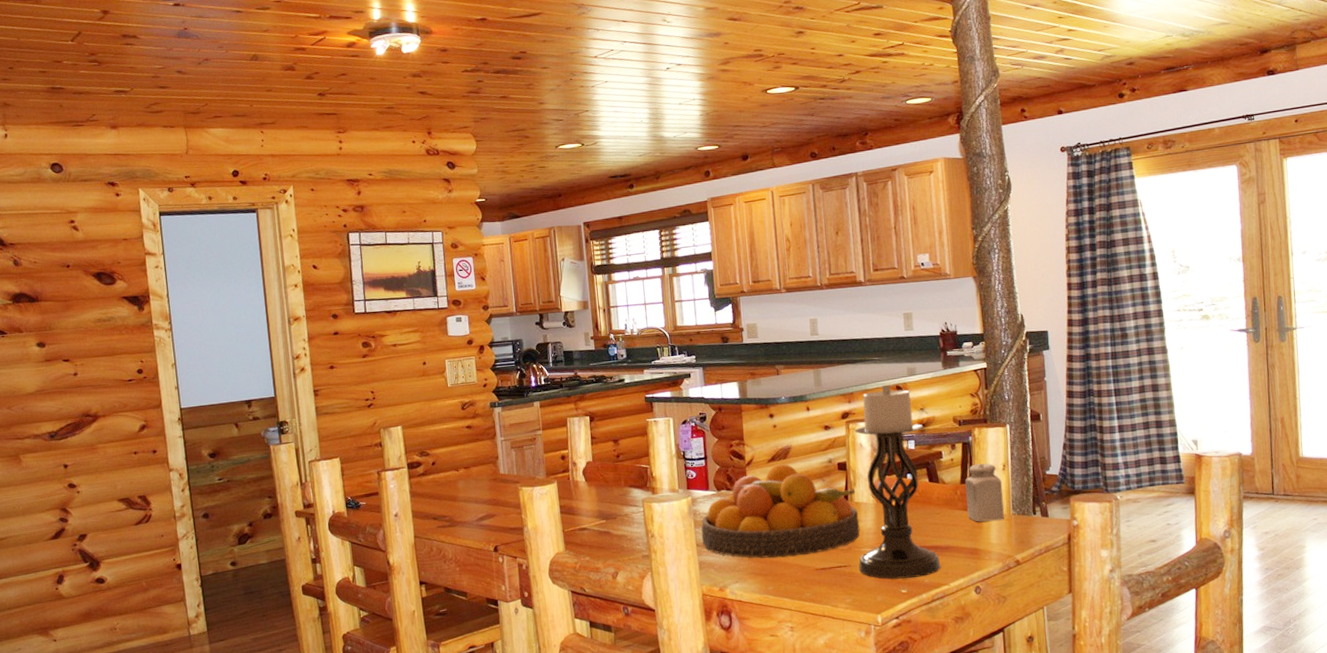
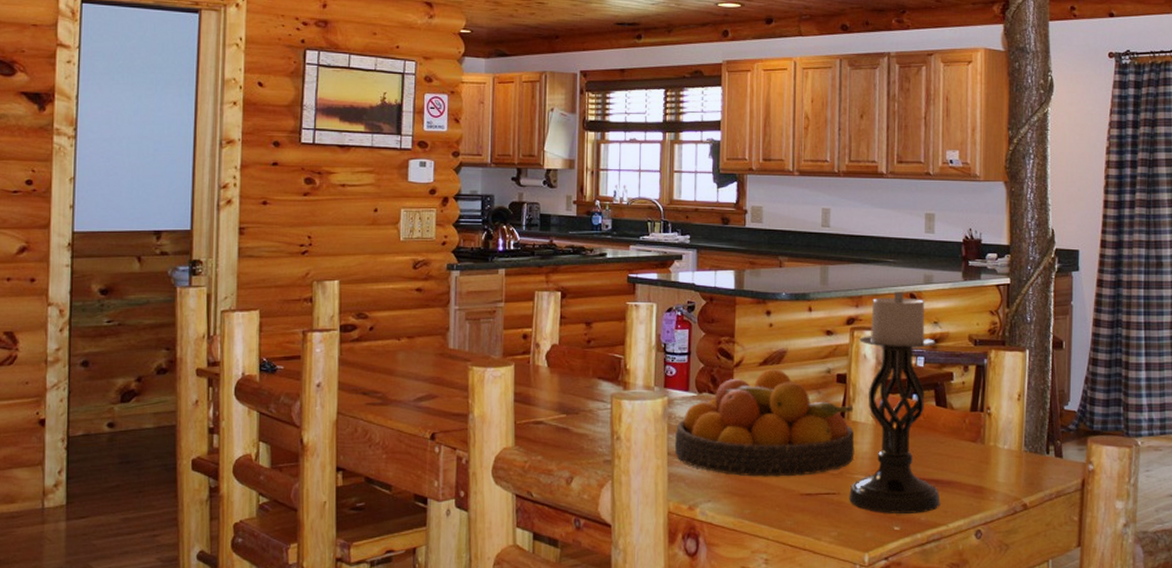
salt shaker: present [964,463,1004,522] -> none [974,390,1016,457]

